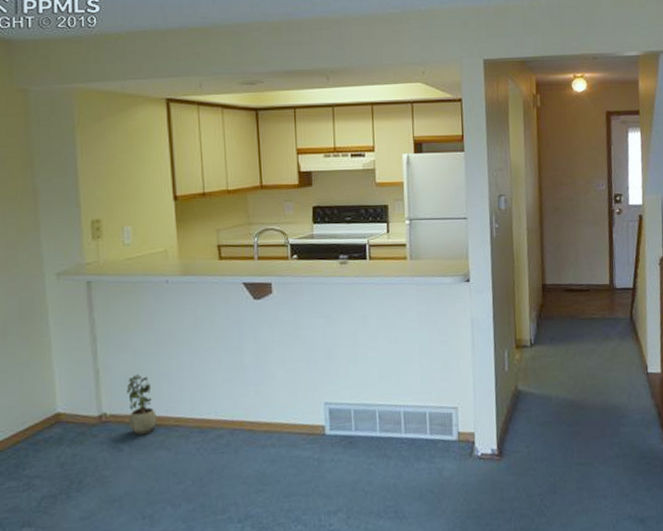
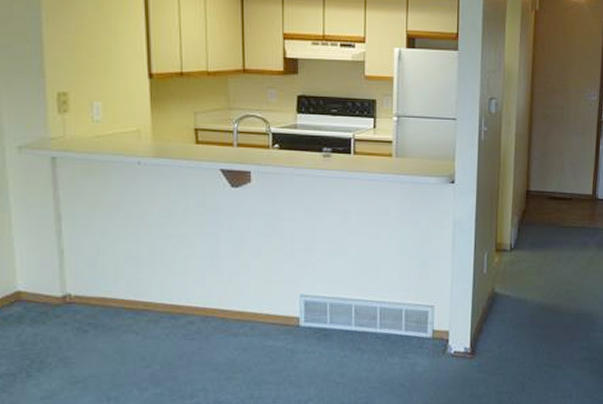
potted plant: present [126,374,157,435] -> none [93,256,124,318]

